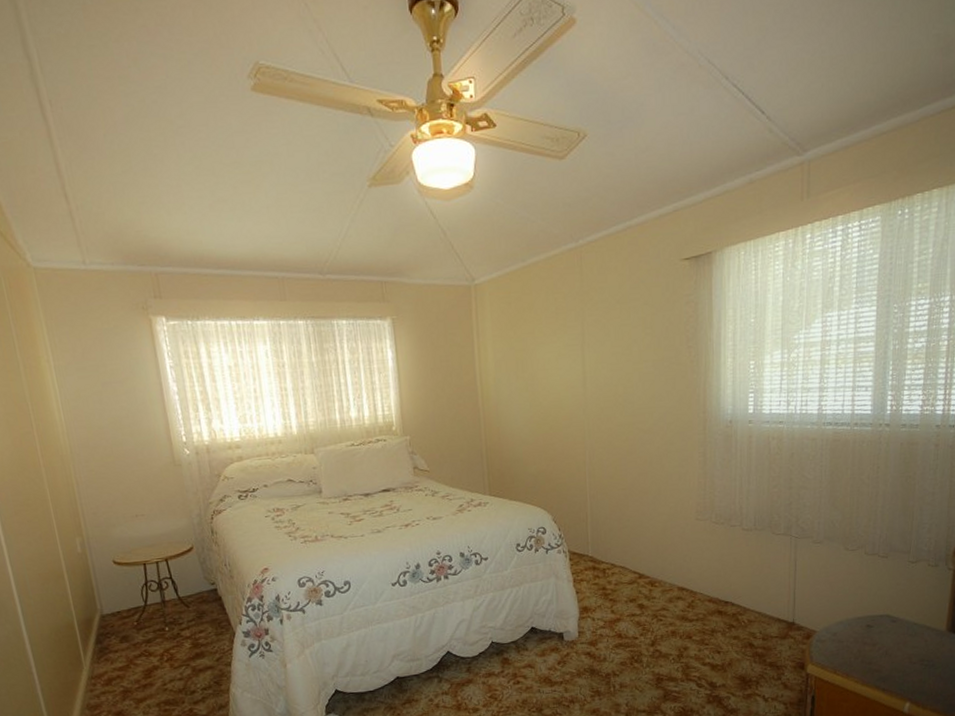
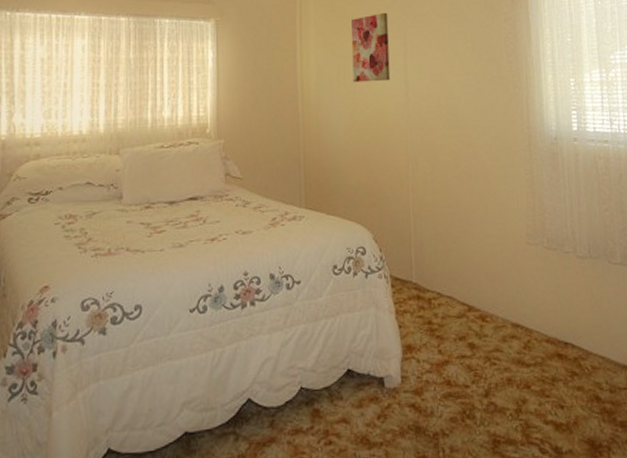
wall art: none [527,301,568,376] -> present [350,12,391,83]

